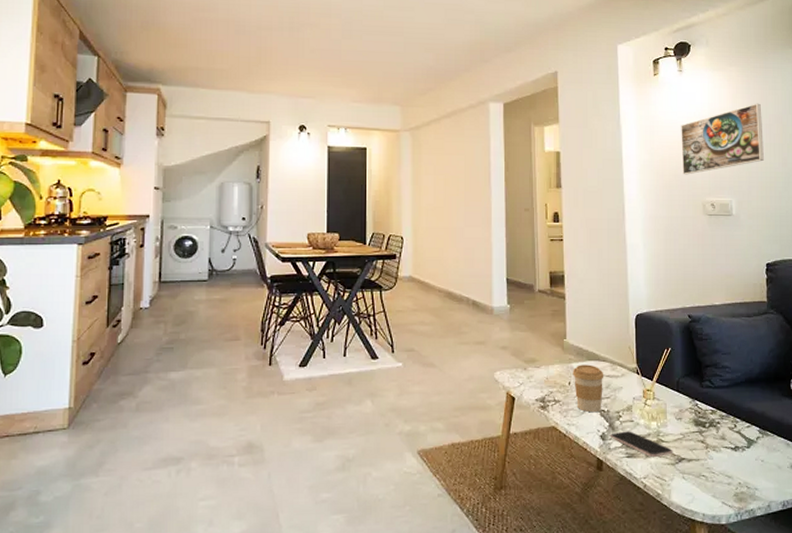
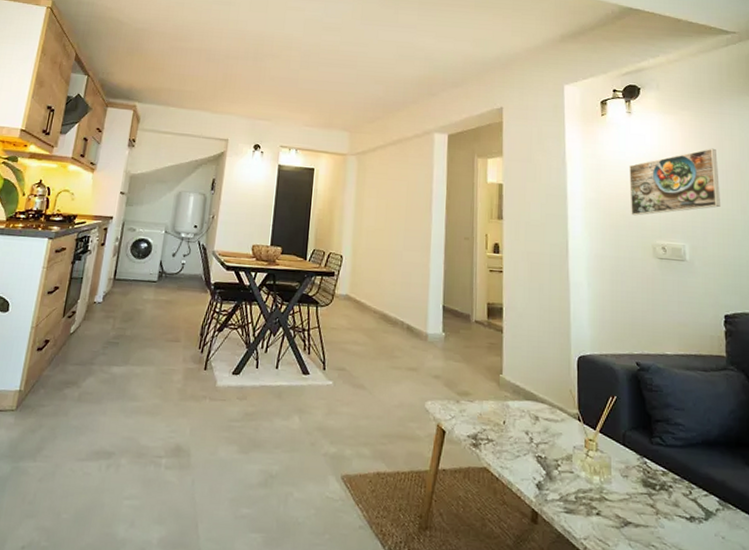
coffee cup: present [573,364,604,413] -> none [508,403,542,458]
smartphone: present [611,431,673,458] -> none [548,482,618,518]

